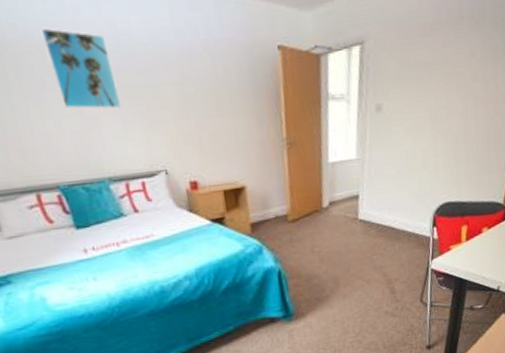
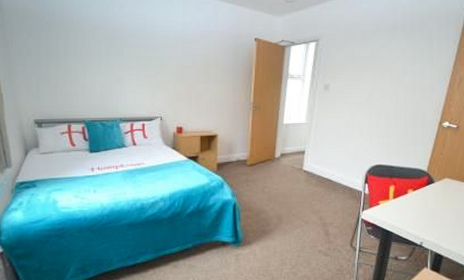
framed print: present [40,28,122,109] -> none [96,17,139,72]

